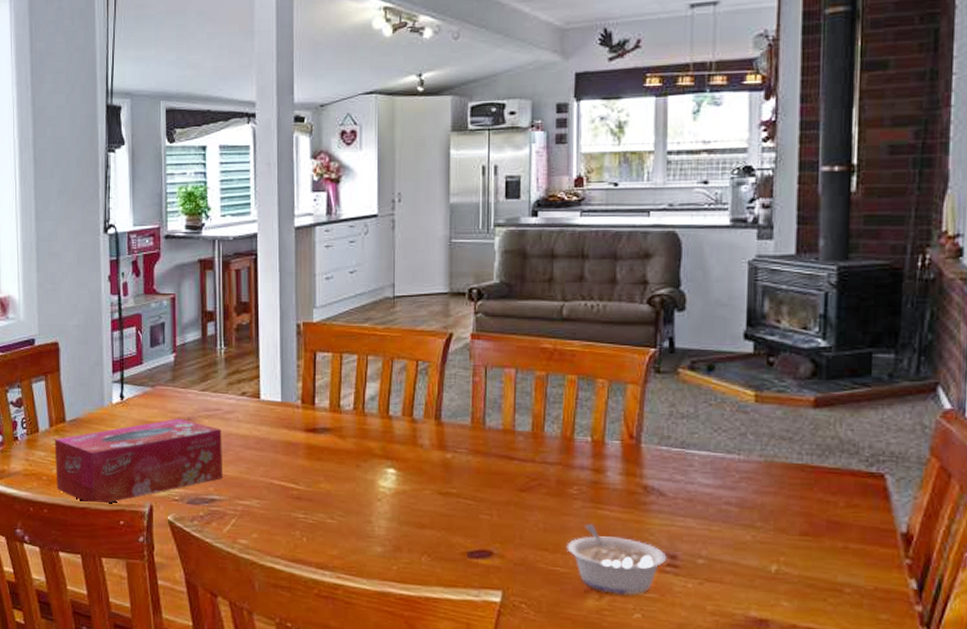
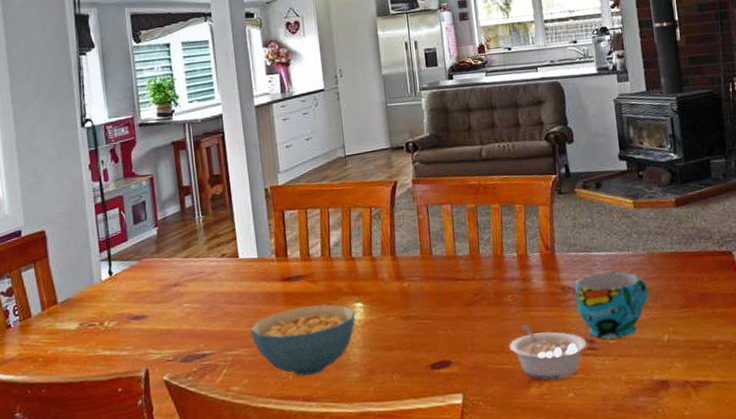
tissue box: present [54,419,224,505] -> none [47,285,212,378]
cereal bowl: none [265,464,386,541] -> present [250,304,356,376]
cup: none [659,476,759,560] -> present [574,272,649,339]

